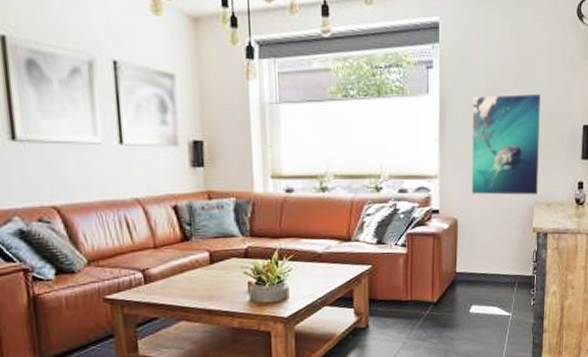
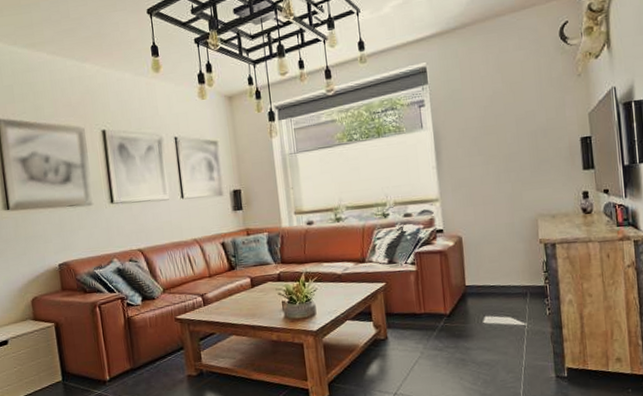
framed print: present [471,93,542,196] -> none [464,114,541,213]

